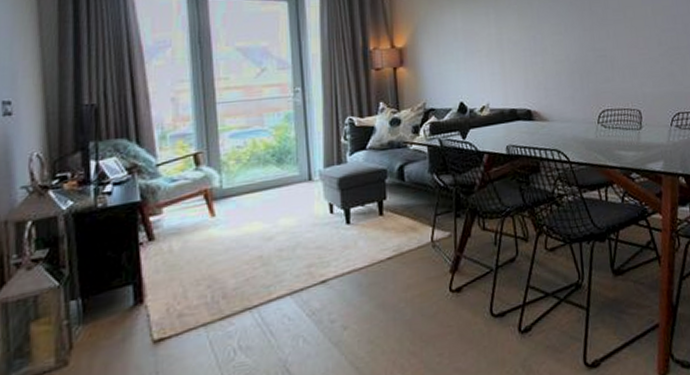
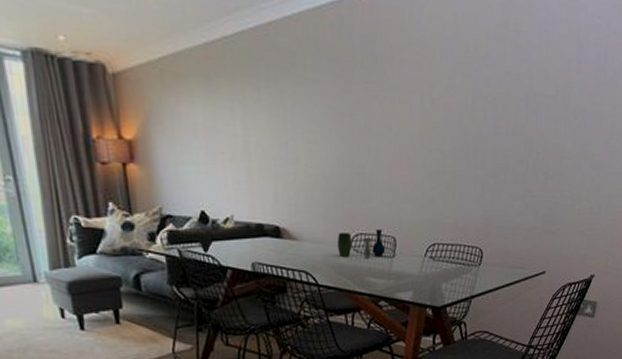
vase: none [585,103,632,134] -> present [337,228,386,260]

